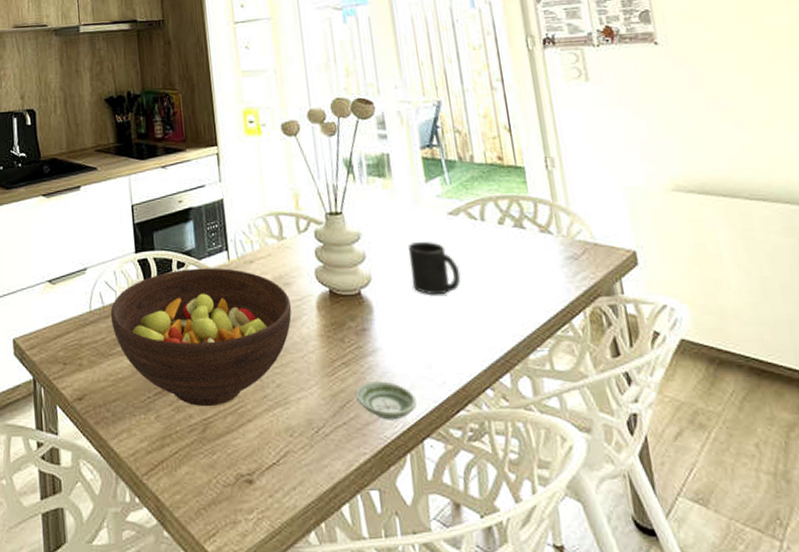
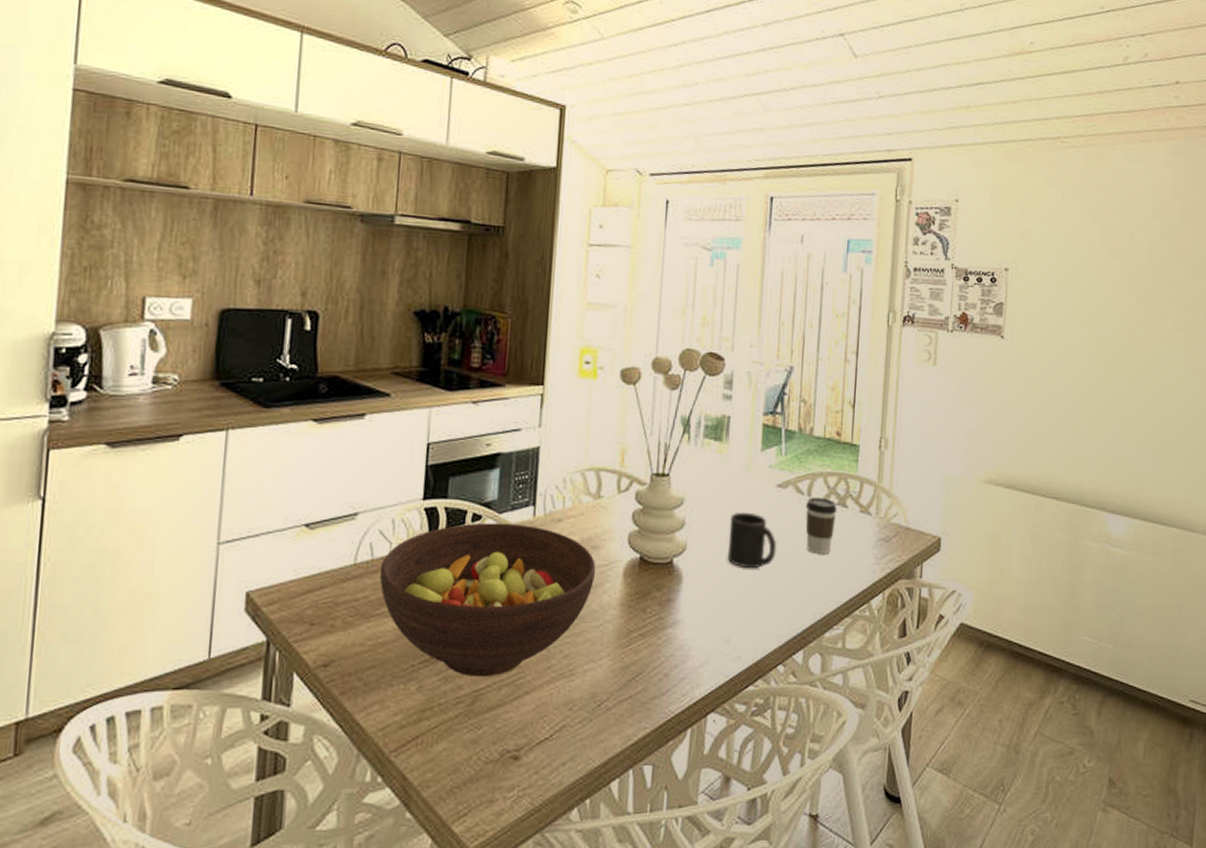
saucer: present [355,381,417,420] -> none [647,654,708,694]
coffee cup: none [481,221,517,277] -> present [805,497,837,554]

